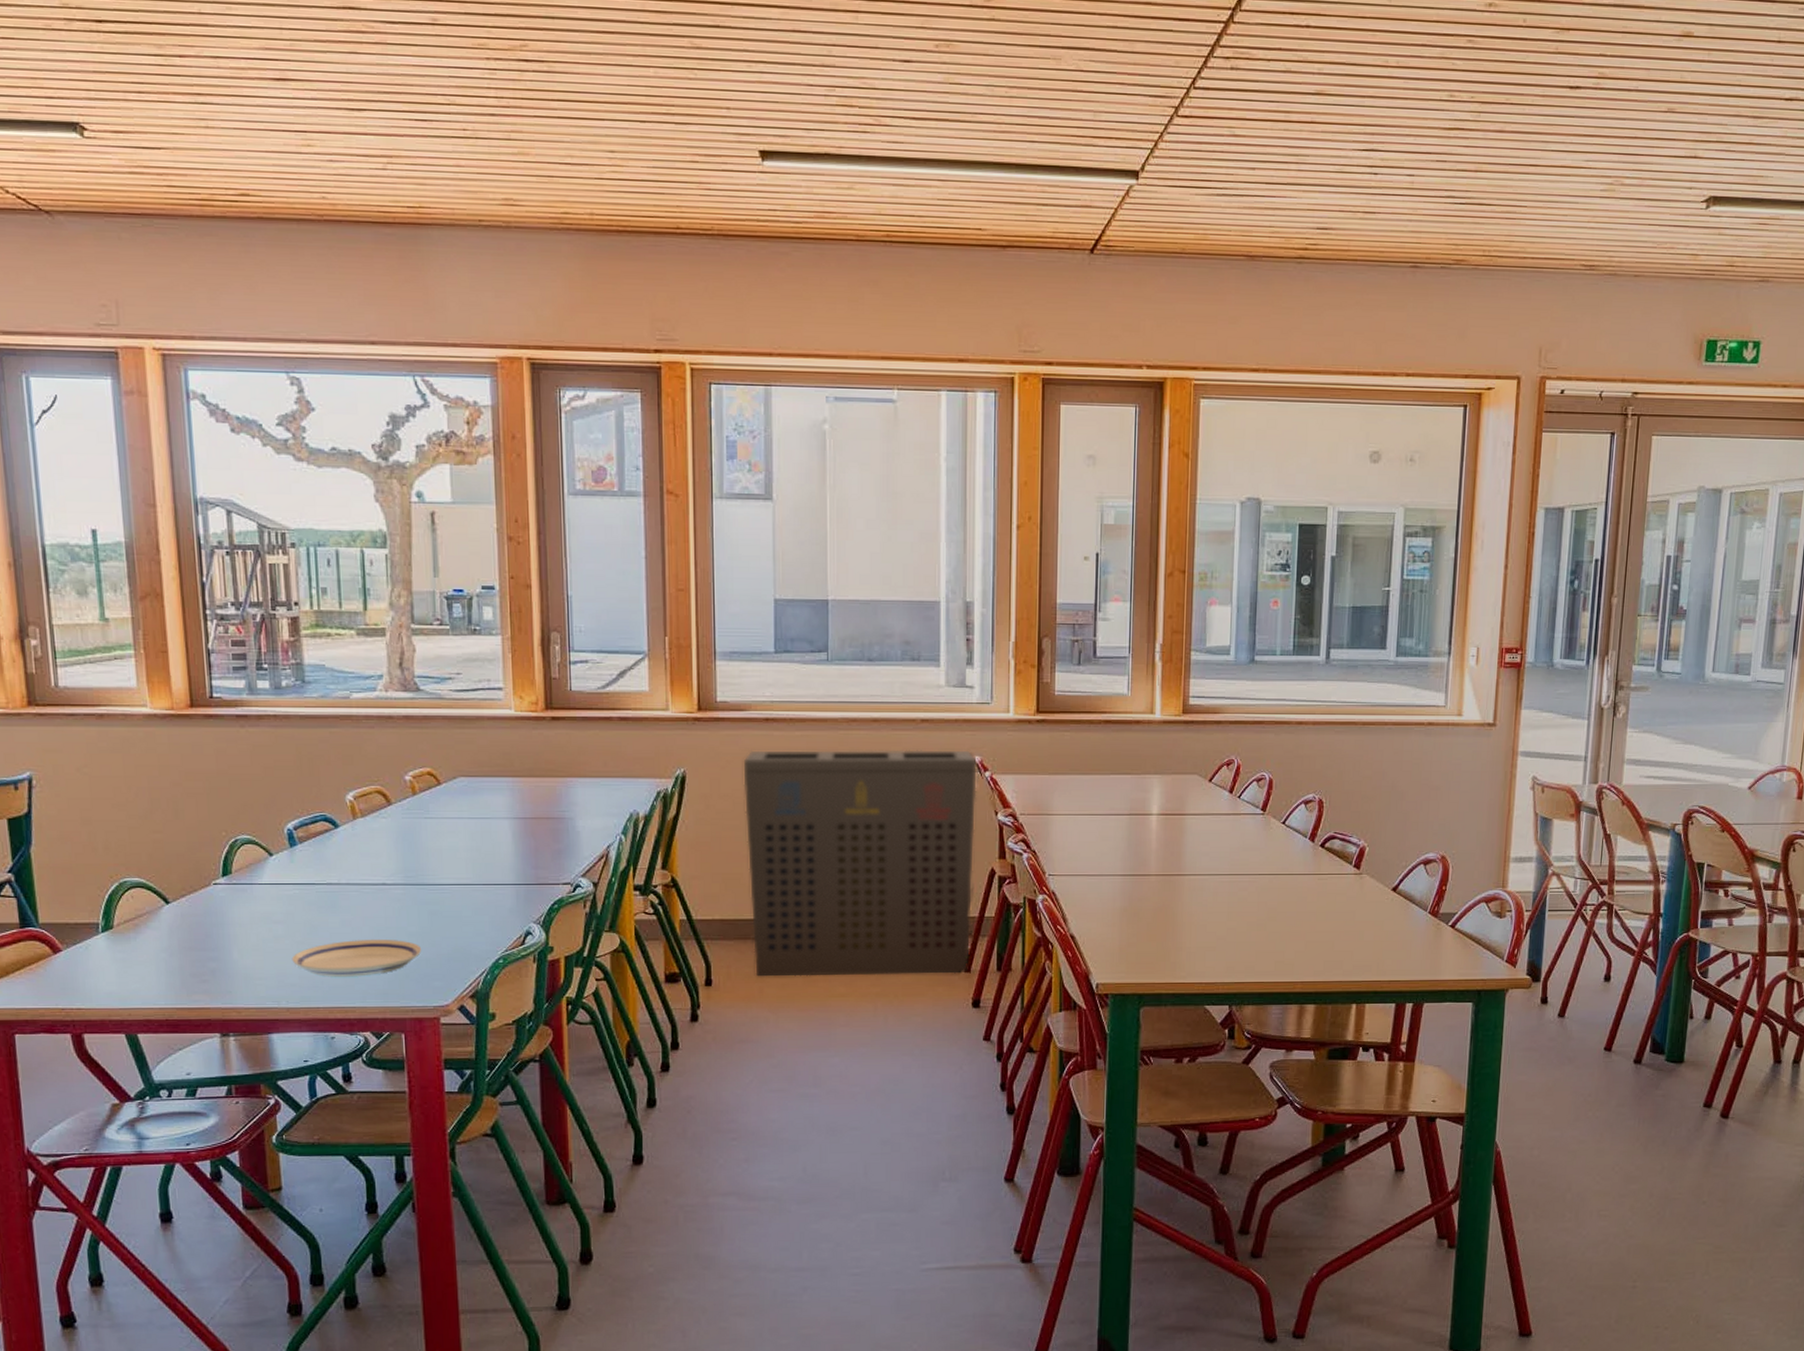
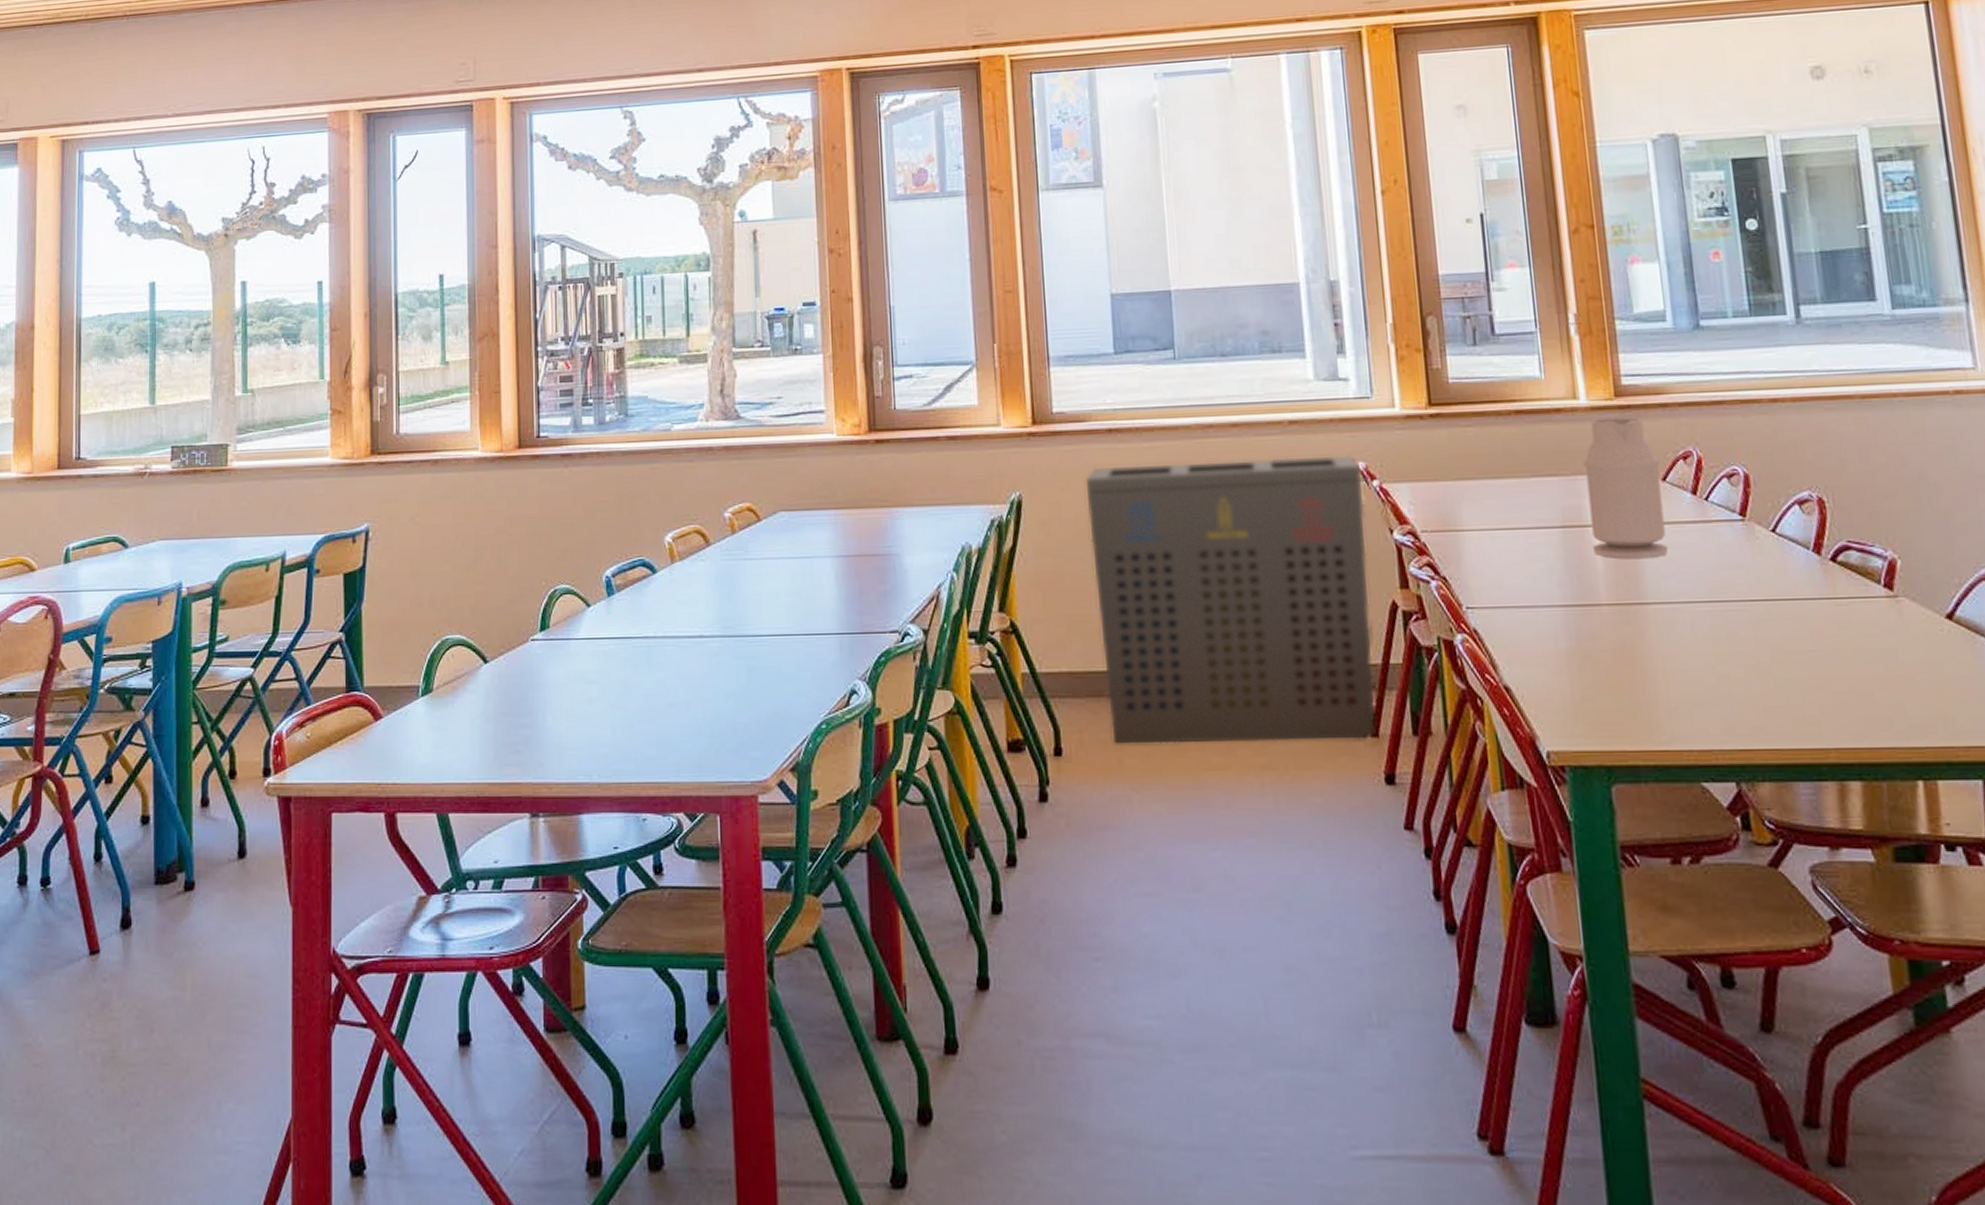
plate: present [291,940,422,977] -> none [605,701,740,746]
water jug: none [1150,730,1209,841] -> present [1583,417,1669,560]

